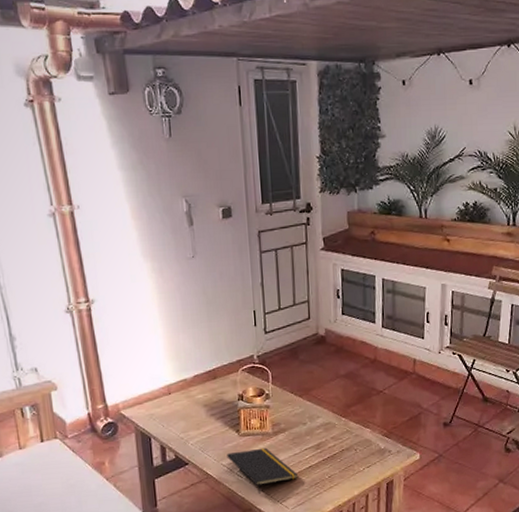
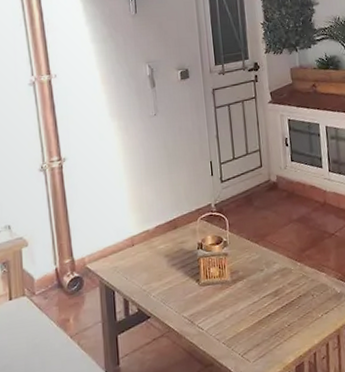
notepad: present [227,447,299,494] -> none [188,297,258,347]

